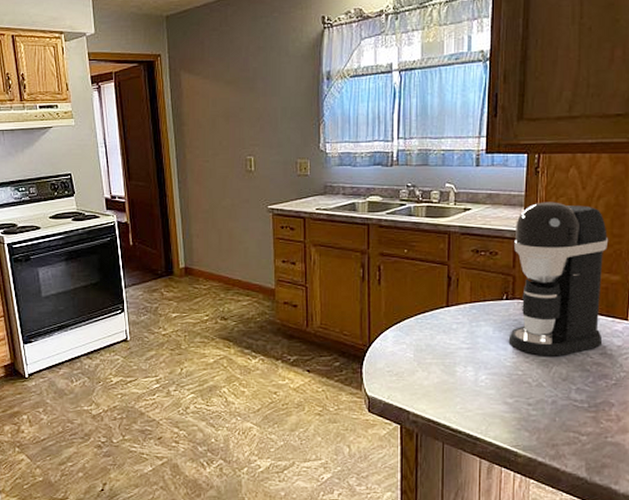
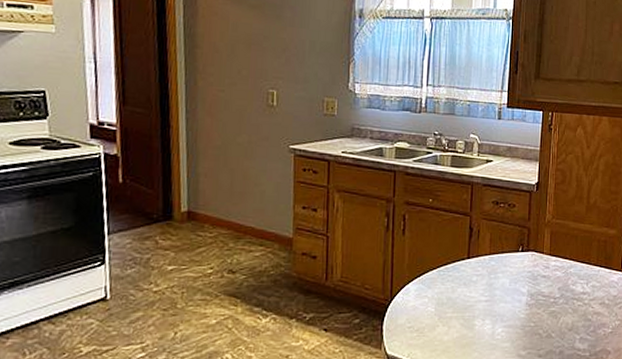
coffee maker: present [508,202,609,356] -> none [523,157,608,307]

